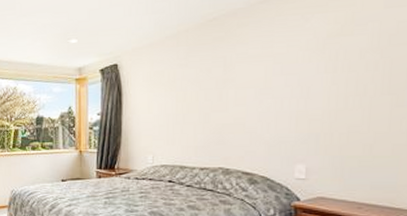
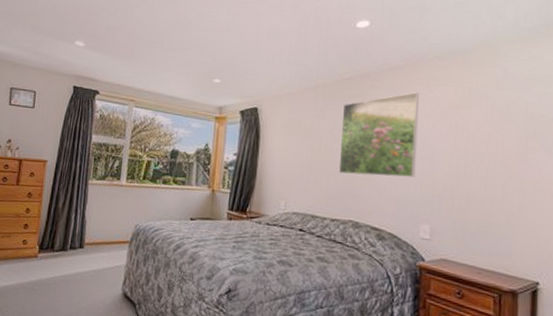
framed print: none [205,25,294,122] -> present [338,92,420,178]

